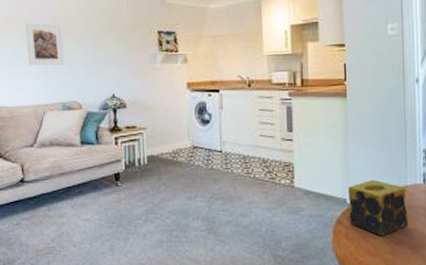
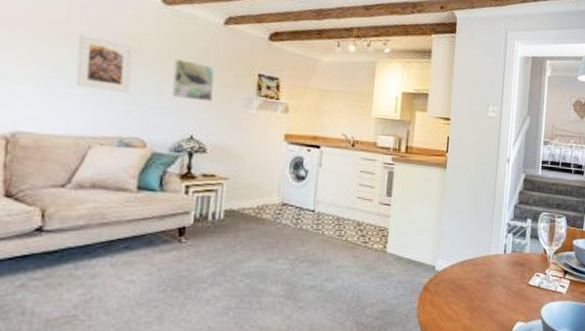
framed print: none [92,29,125,64] -> present [172,59,215,102]
candle: present [348,179,409,236] -> none [436,248,489,302]

